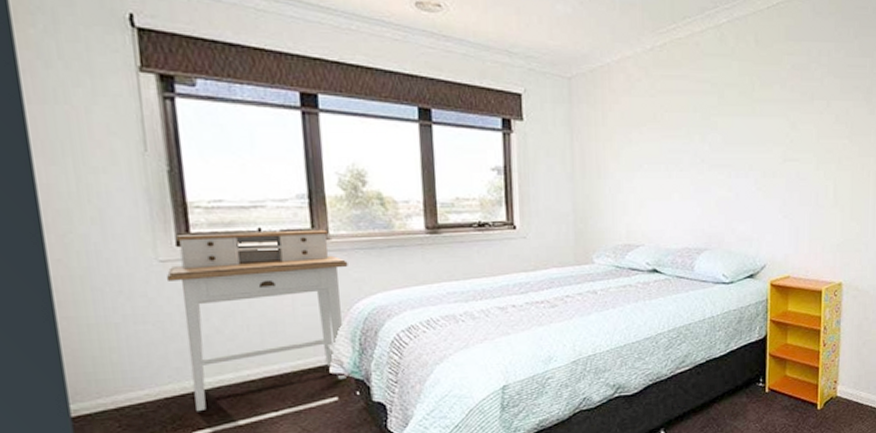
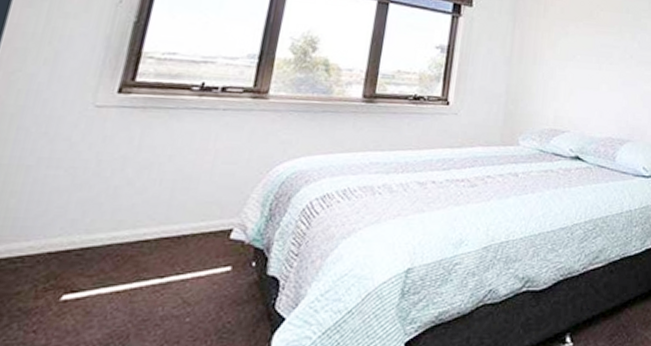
desk: present [166,229,348,412] -> none [76,82,280,272]

